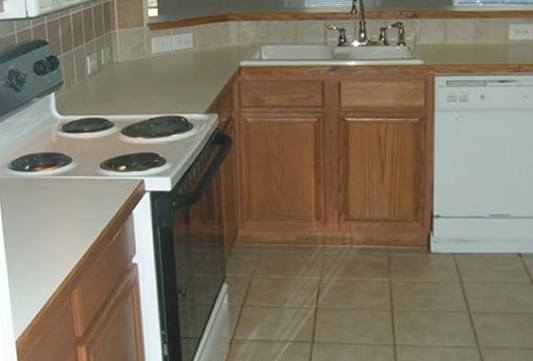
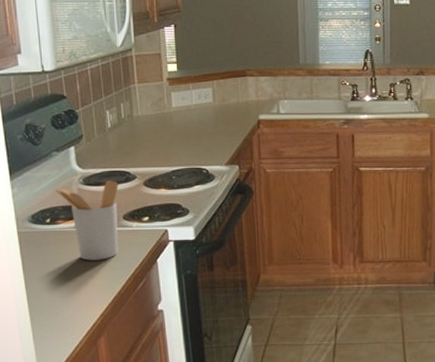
utensil holder: none [35,128,97,209] -> present [55,180,119,261]

